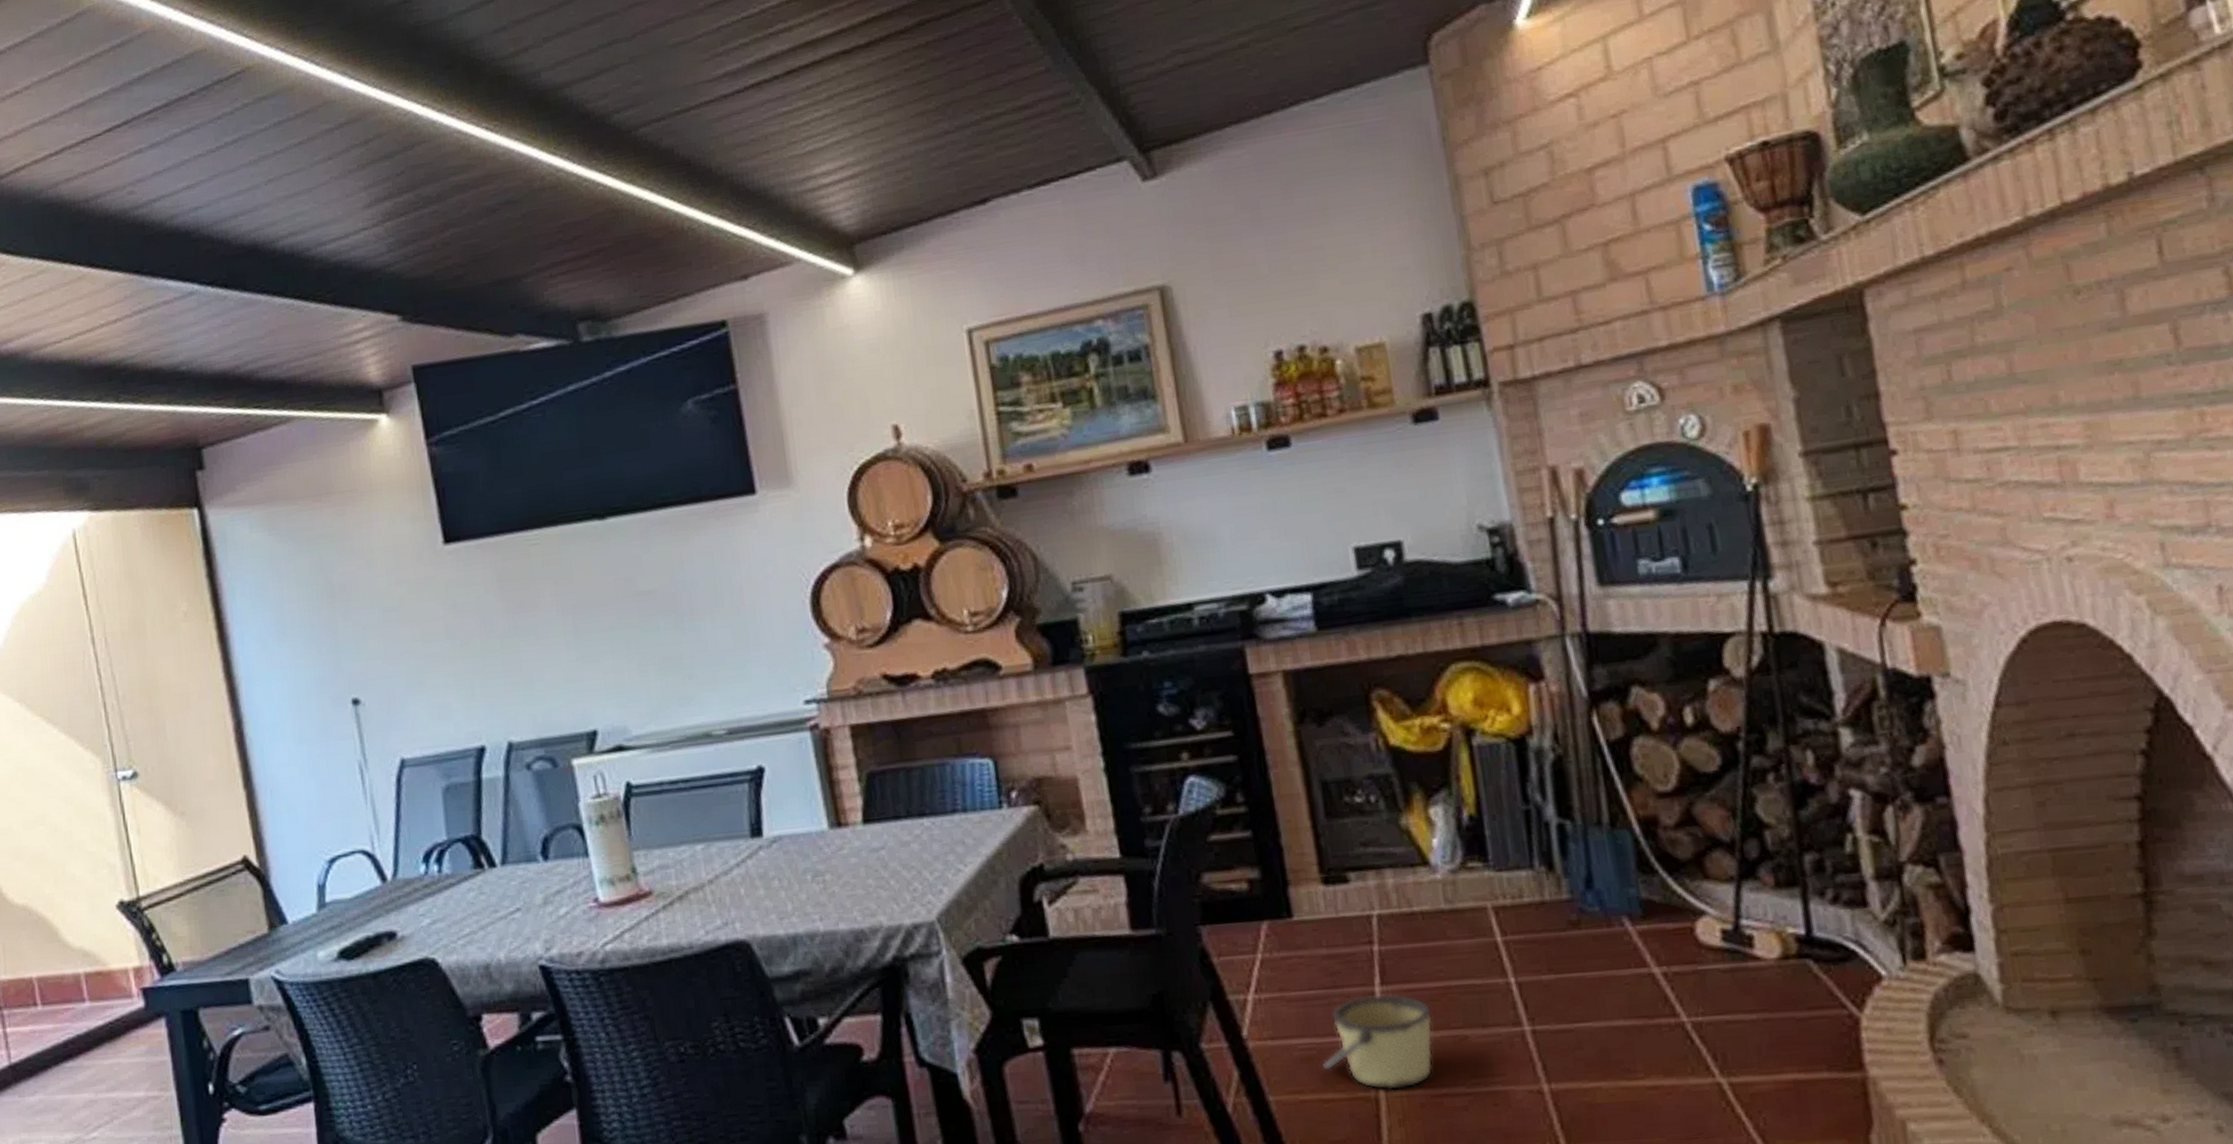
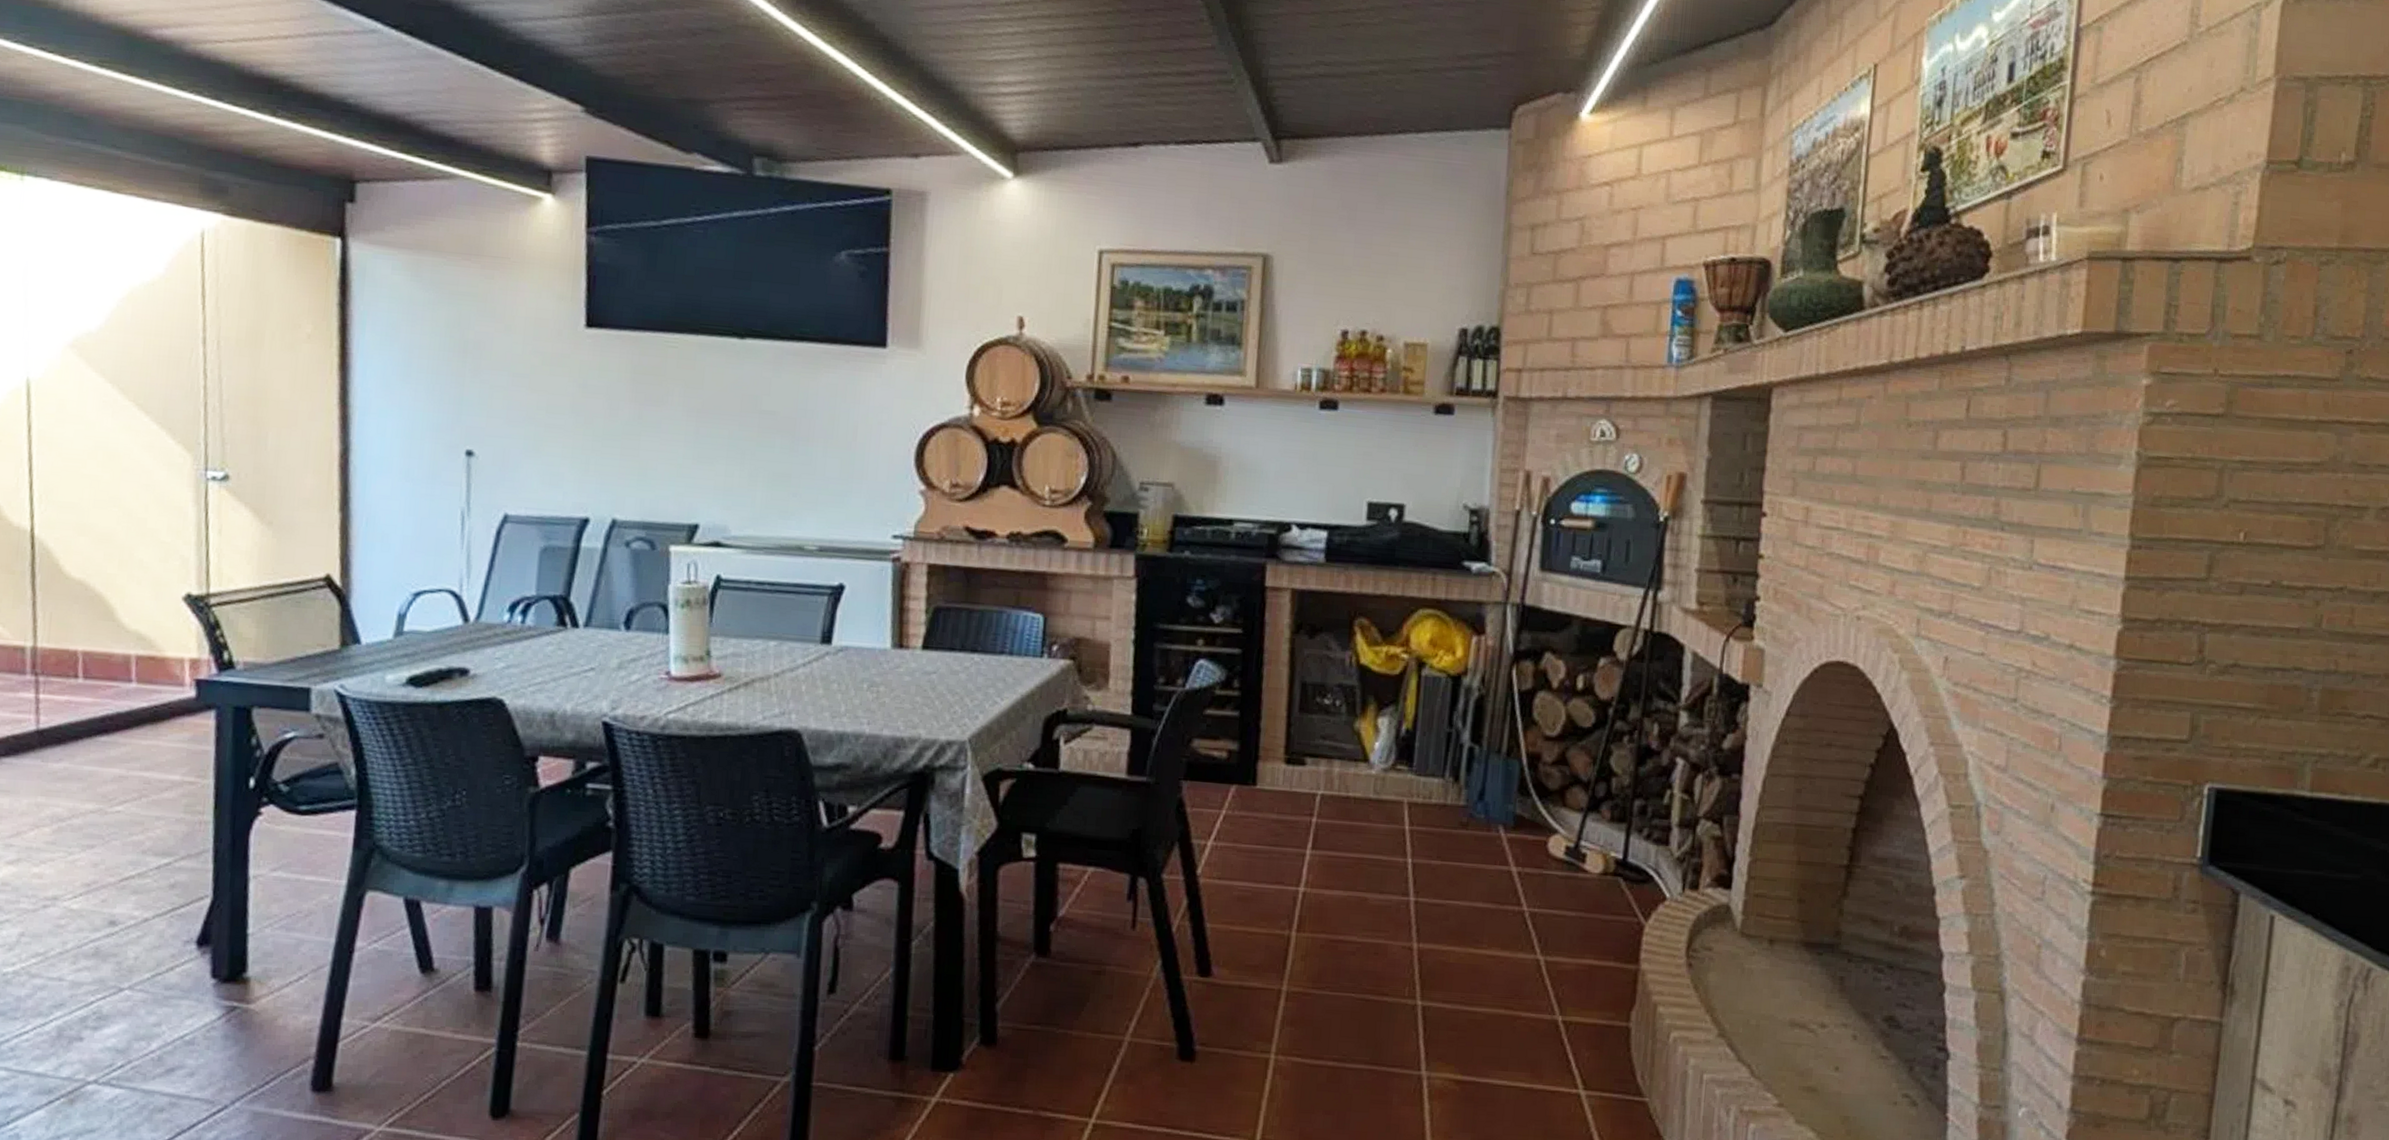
bucket: present [1323,994,1433,1090] -> none [1254,856,1345,932]

